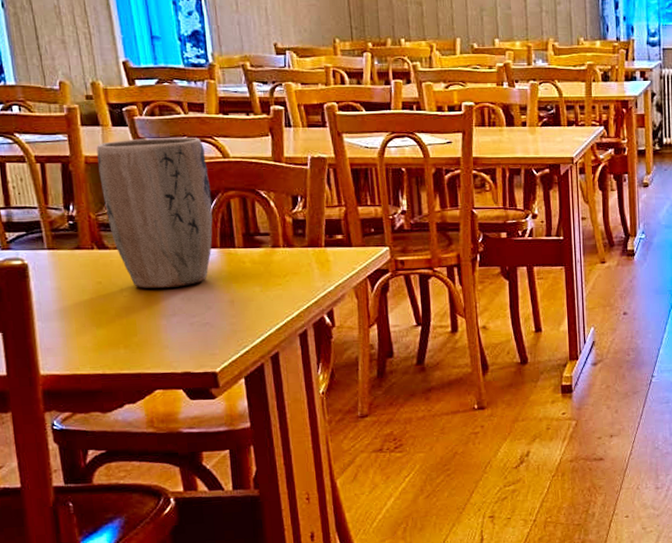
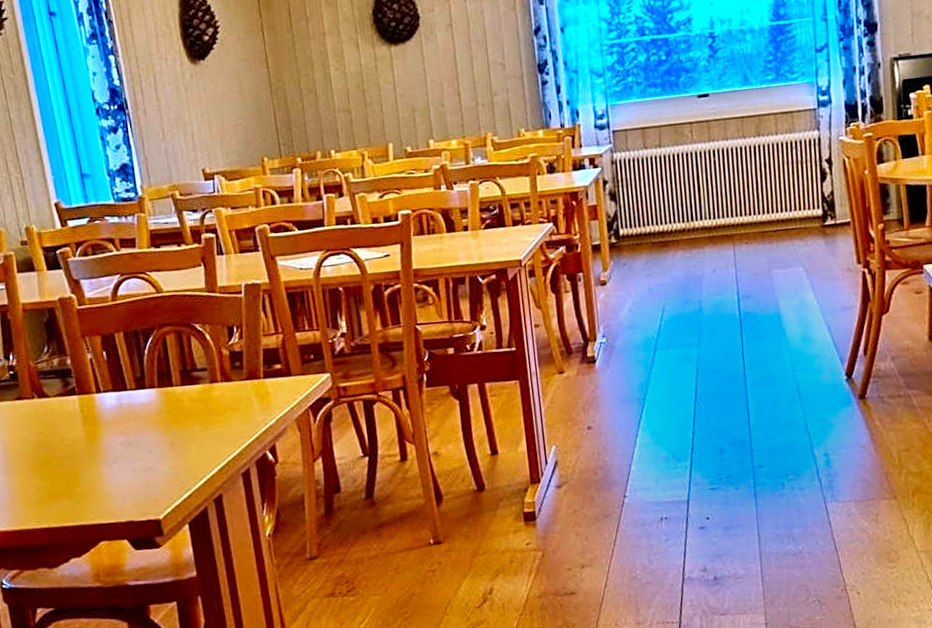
plant pot: present [96,137,213,289] -> none [33,274,150,436]

